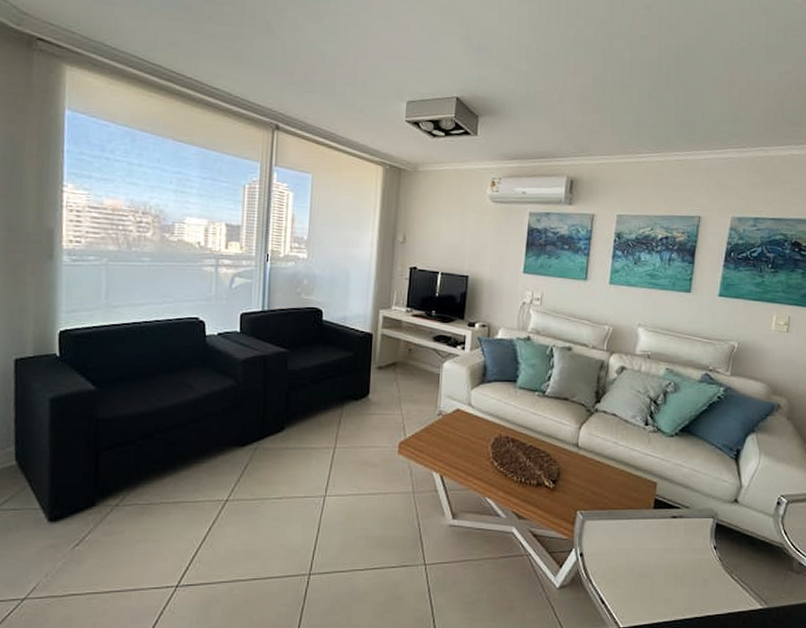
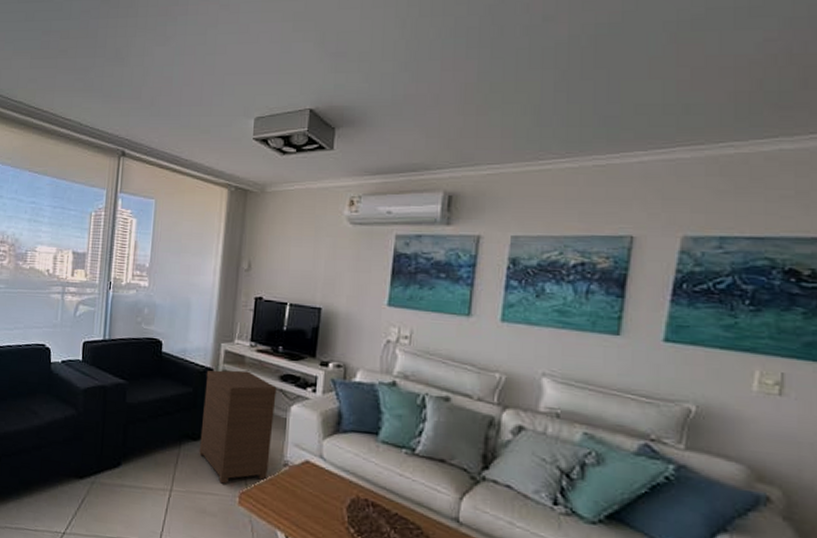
nightstand: none [361,334,431,437] -> present [199,370,277,484]

